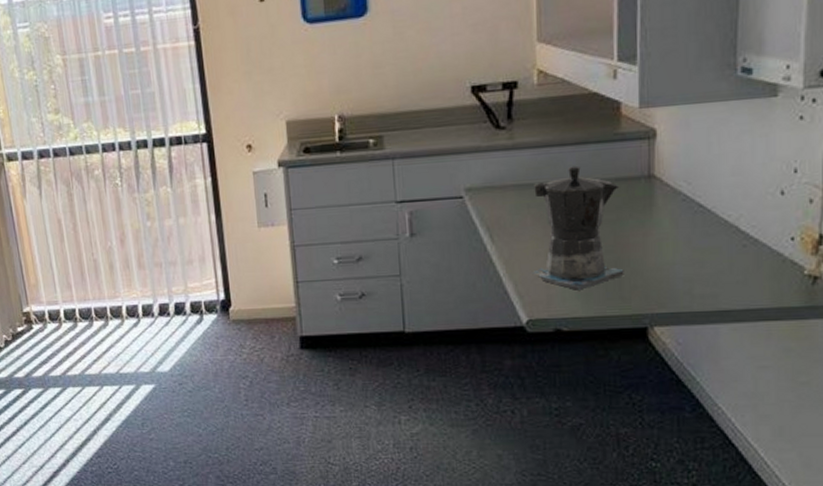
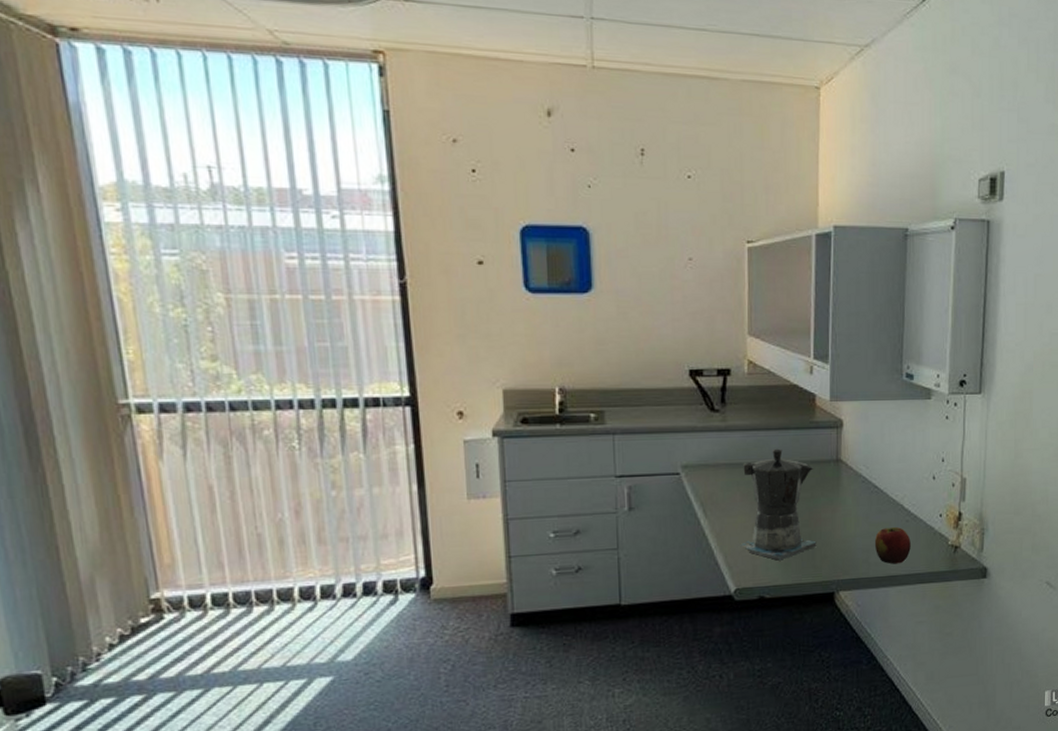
apple: none [699,252,750,297] -> present [874,526,911,564]

